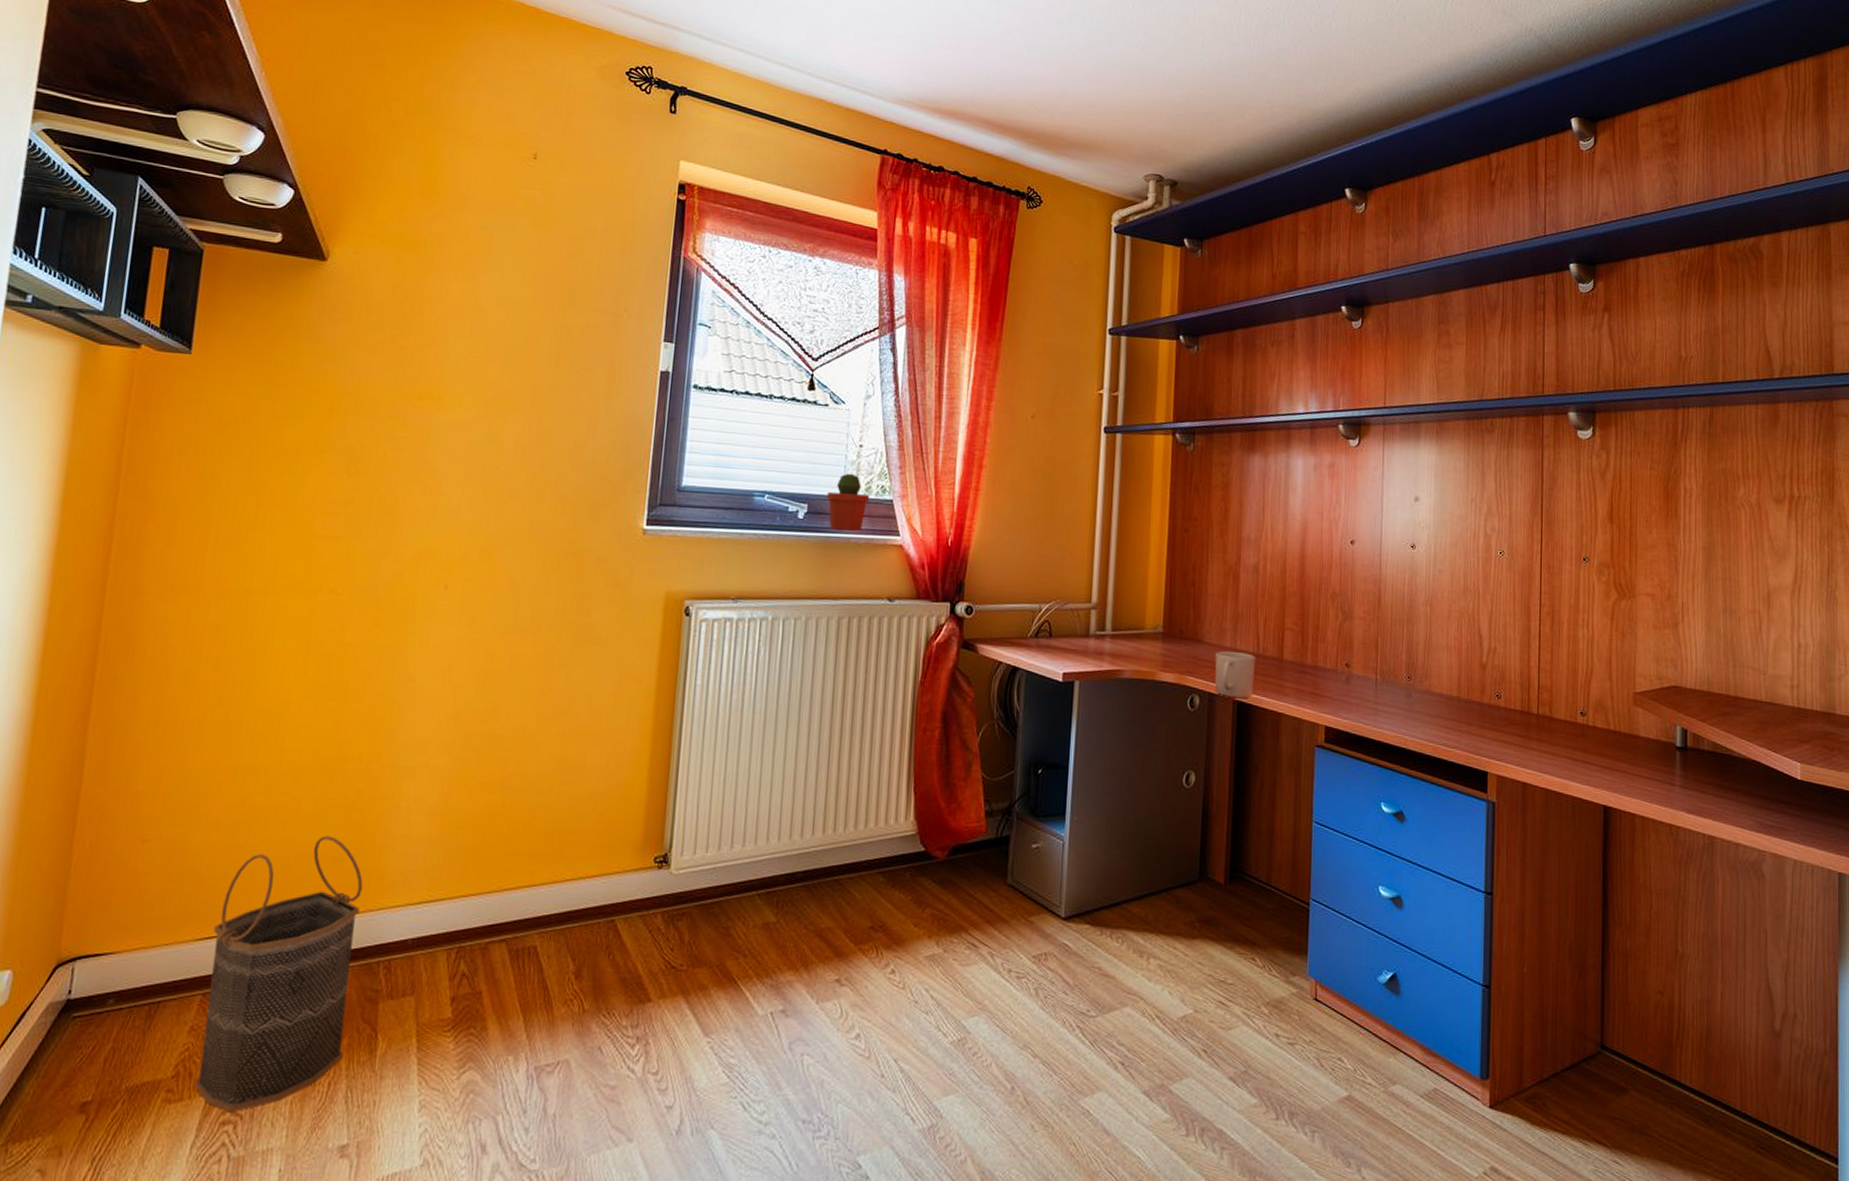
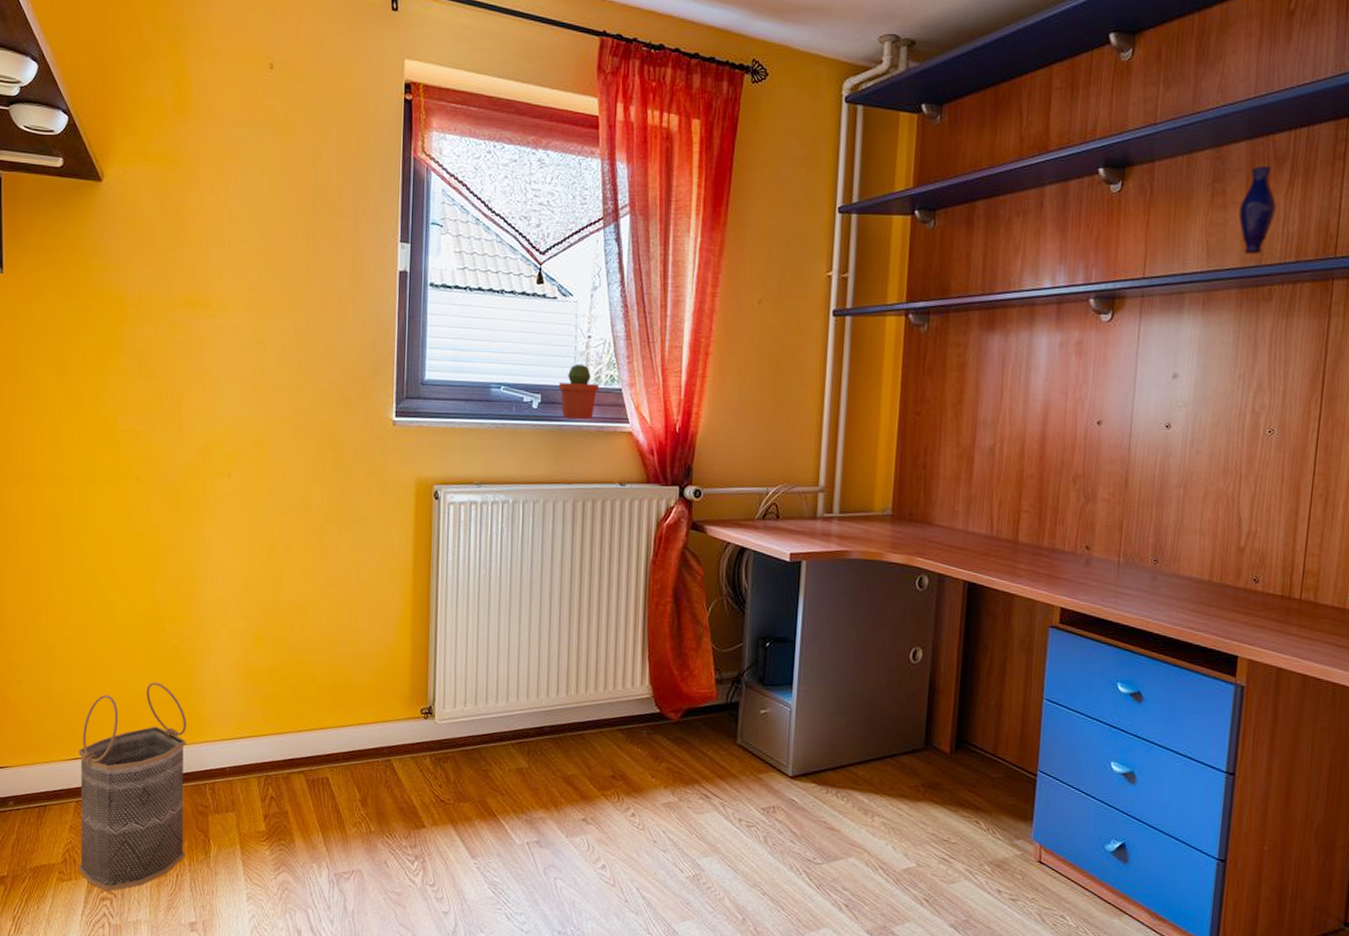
mug: present [1214,650,1255,699] -> none [944,532,988,580]
vase: none [1461,312,1492,390] -> present [1238,165,1277,255]

